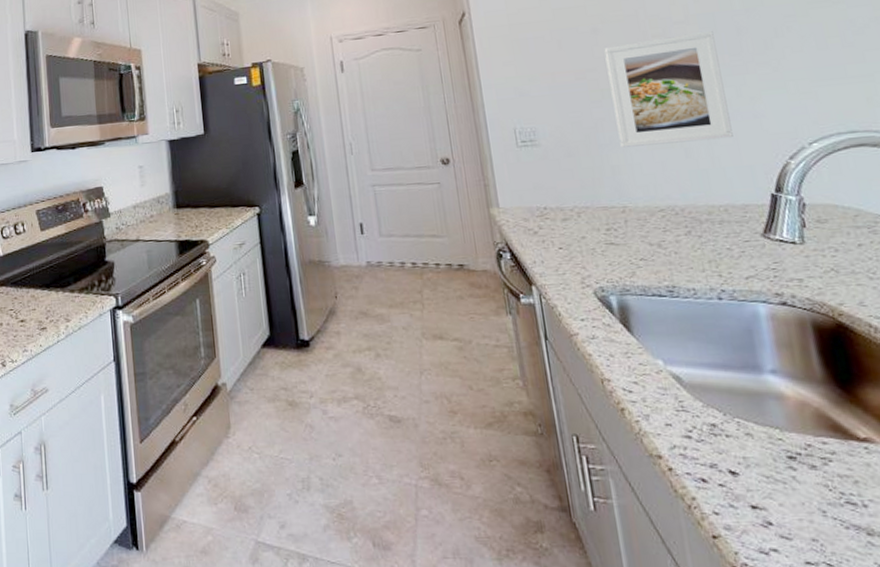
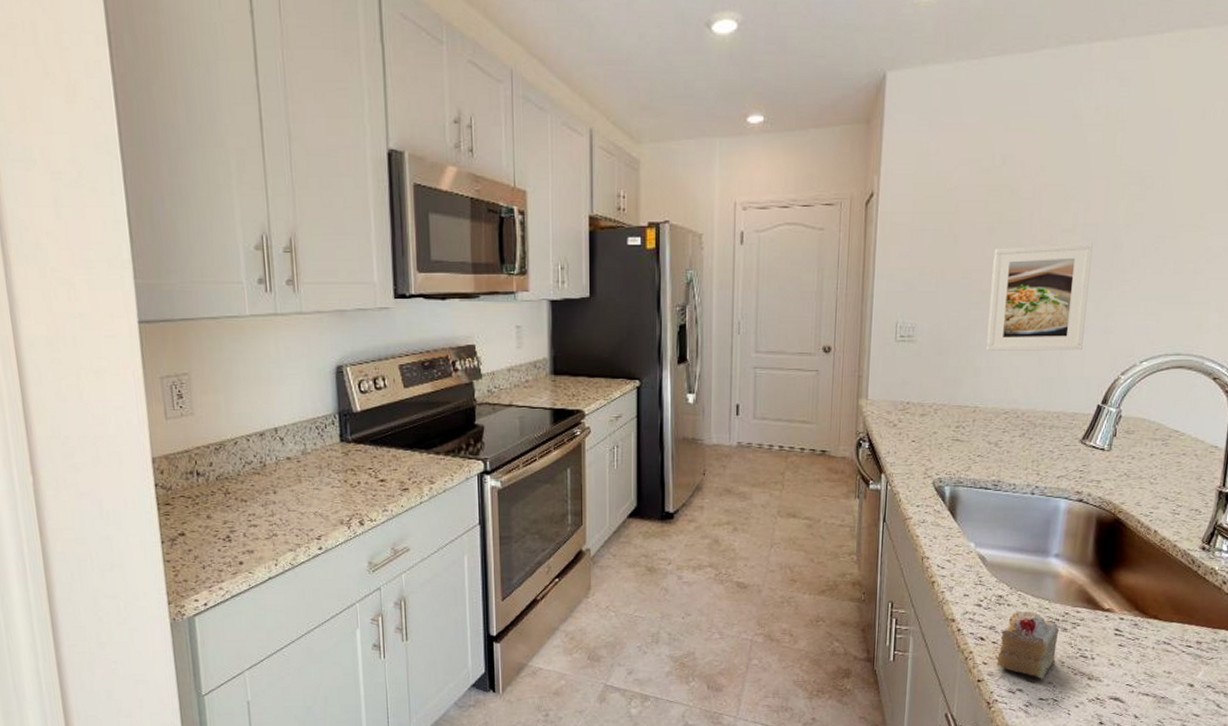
cake slice: none [728,442,814,536] -> present [997,610,1059,680]

